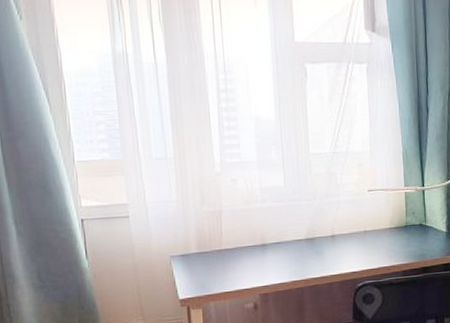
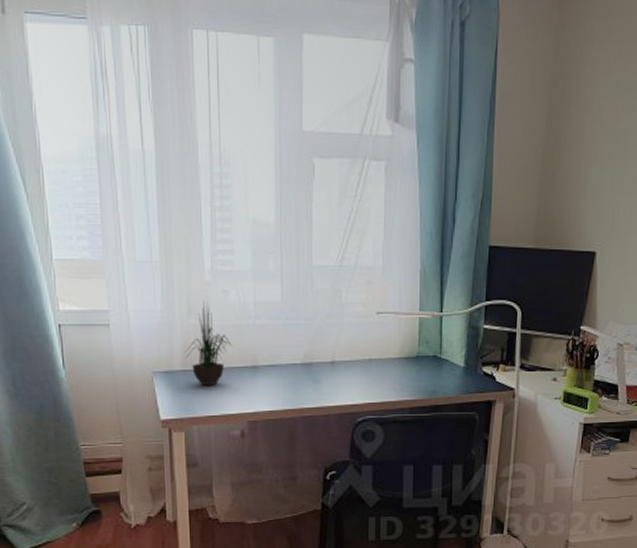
potted plant: none [199,190,242,266] -> present [184,301,232,386]

